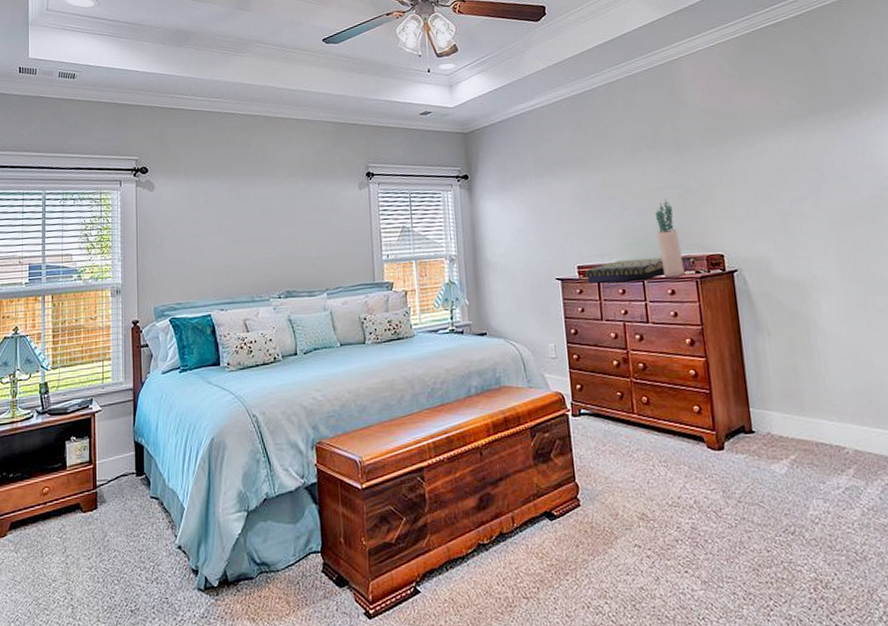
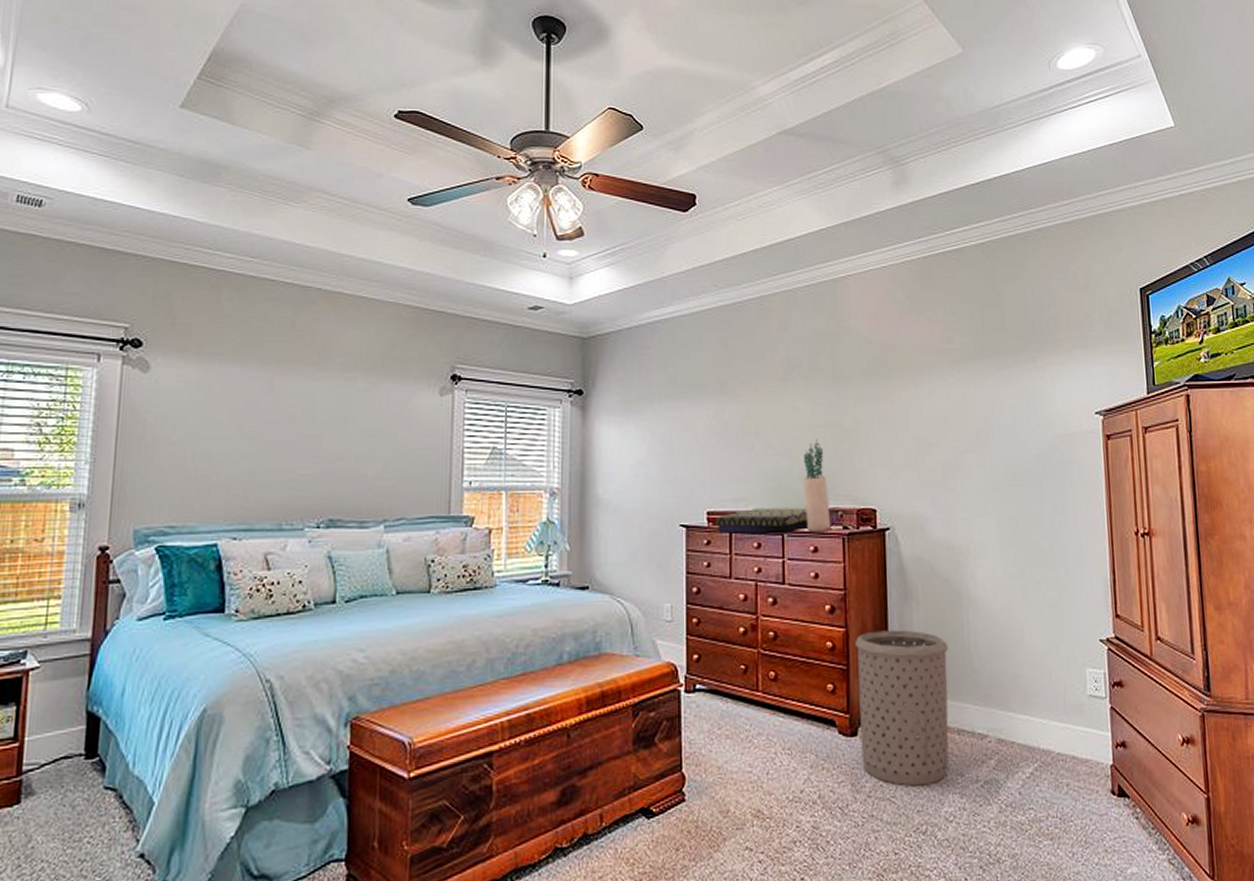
laundry basket: none [714,357,810,493] -> present [854,630,949,787]

